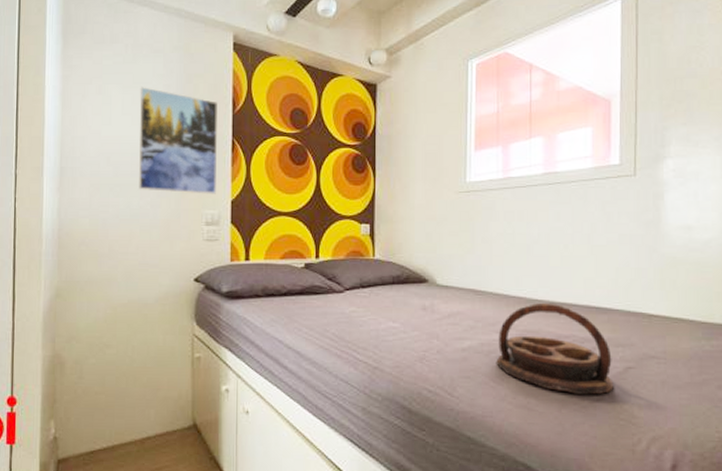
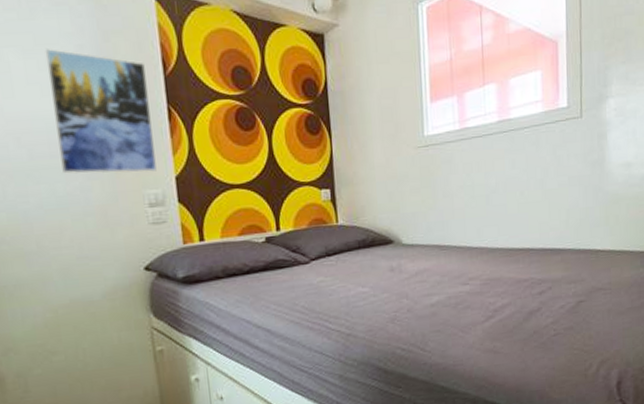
serving tray: present [496,302,614,395] -> none [463,250,568,333]

